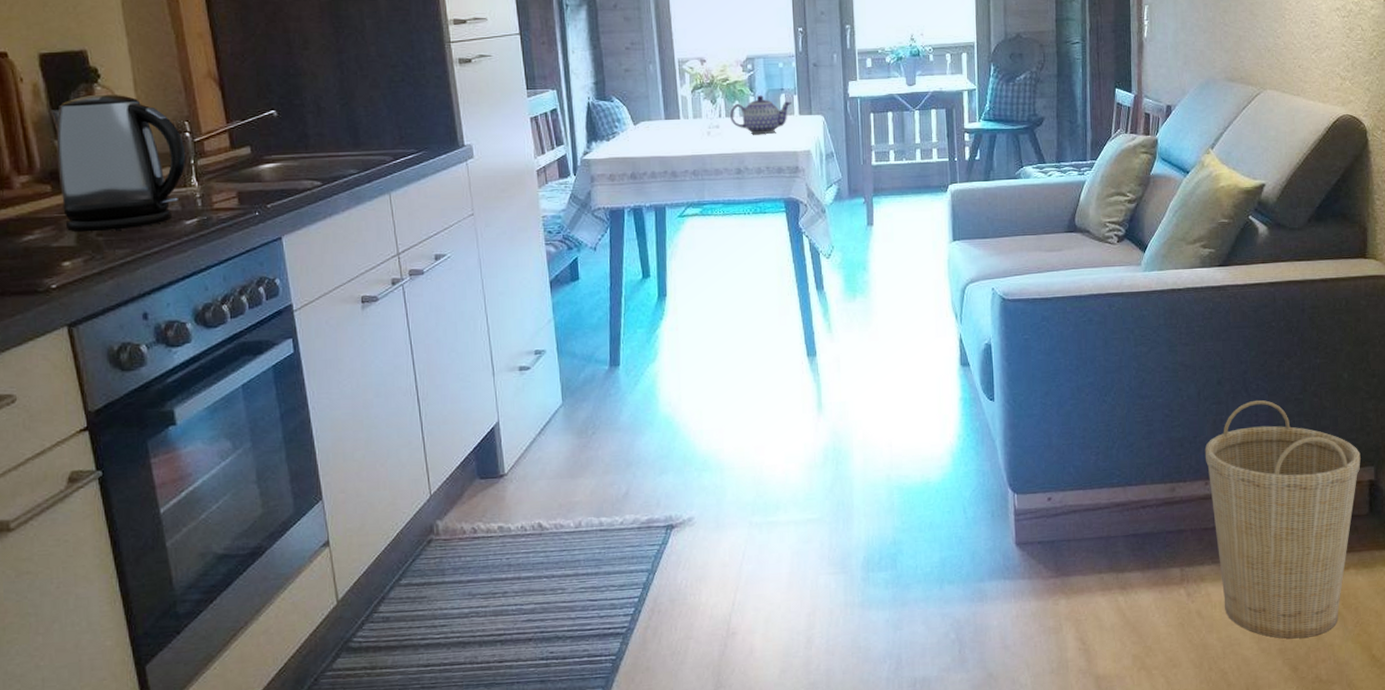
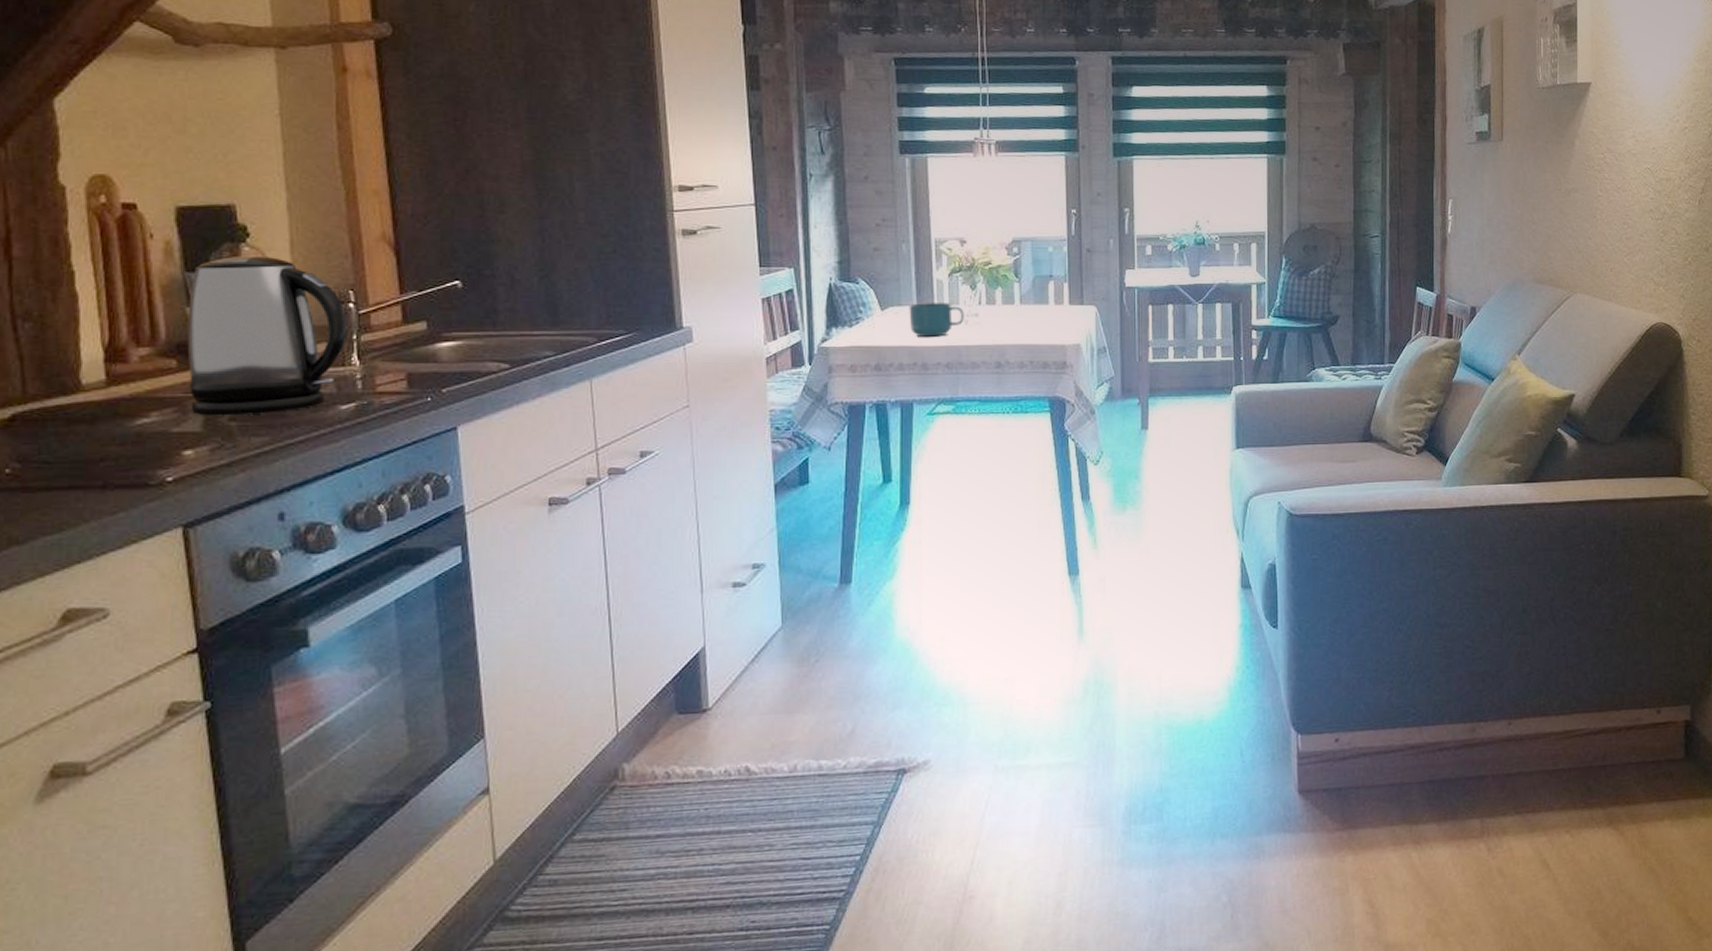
cup: none [658,117,707,148] -> present [909,303,964,337]
teapot: present [730,95,791,134] -> none [992,282,1061,324]
basket: present [1204,400,1361,639] -> none [1508,630,1676,900]

